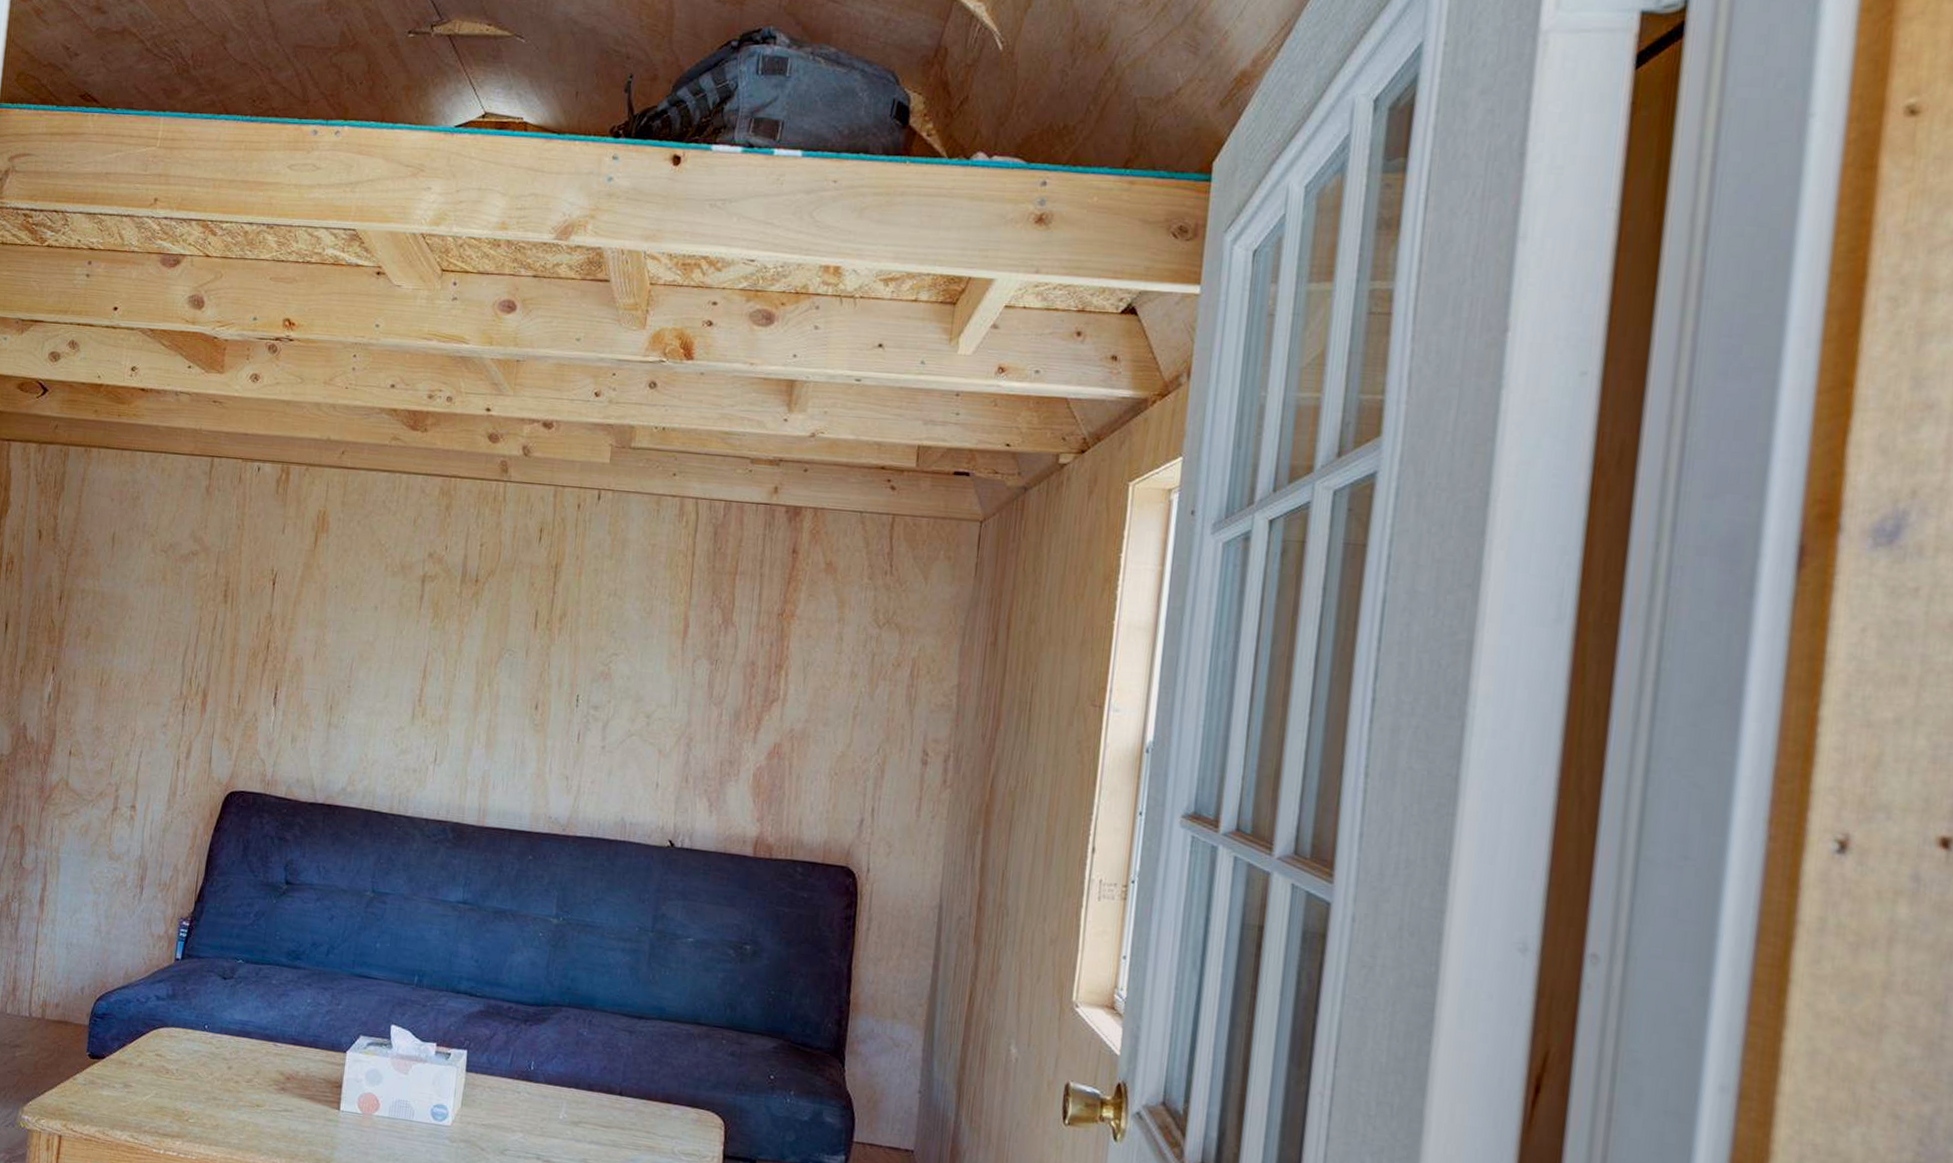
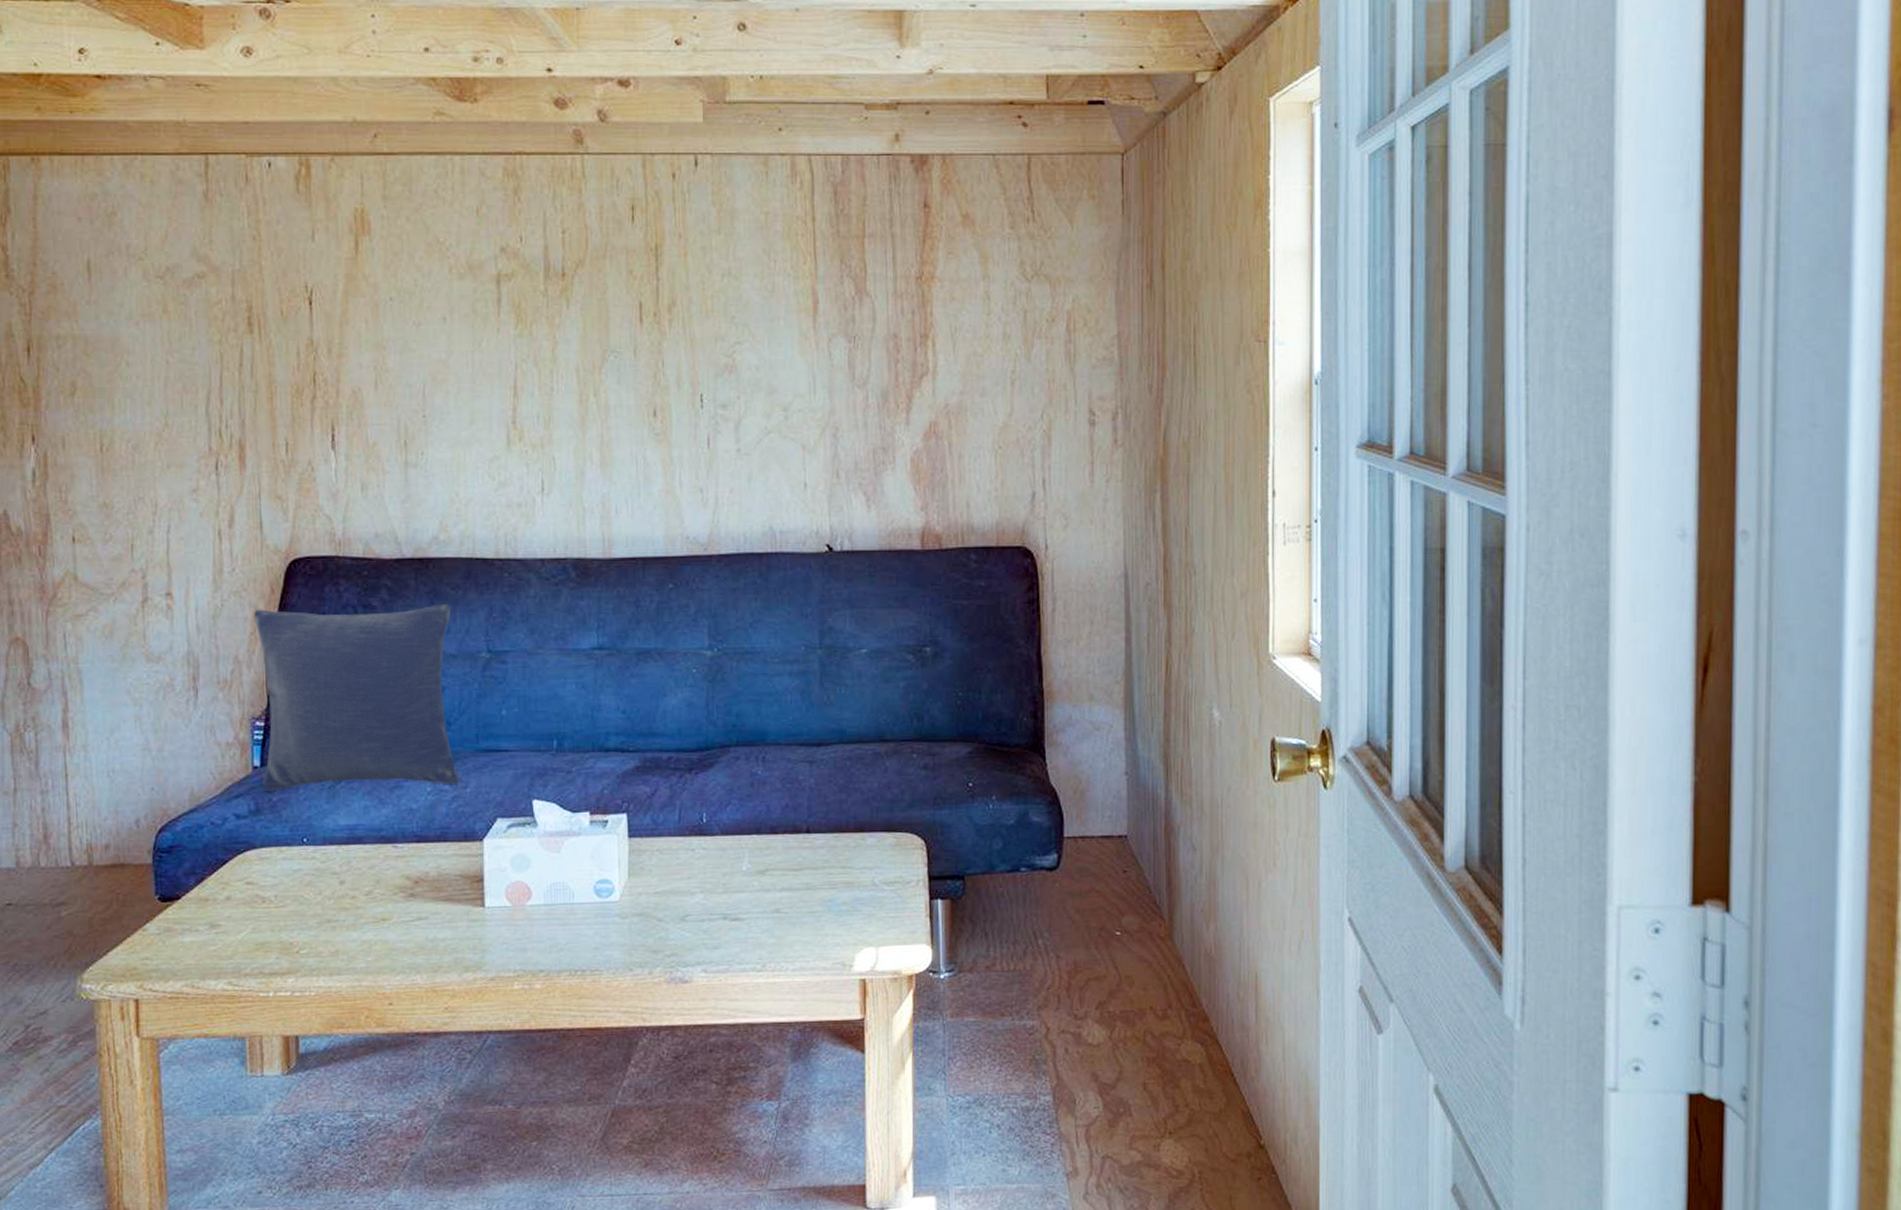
pillow: none [180,829,348,1000] -> present [254,603,459,792]

